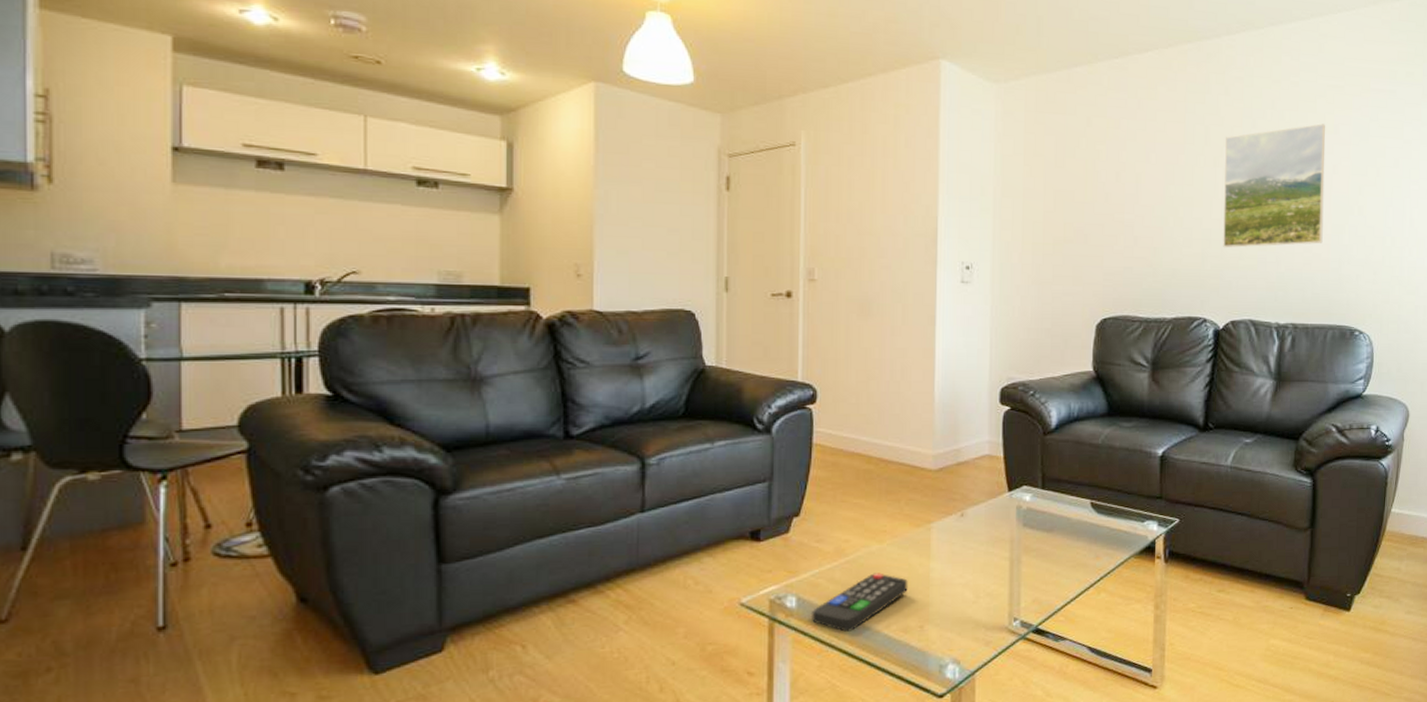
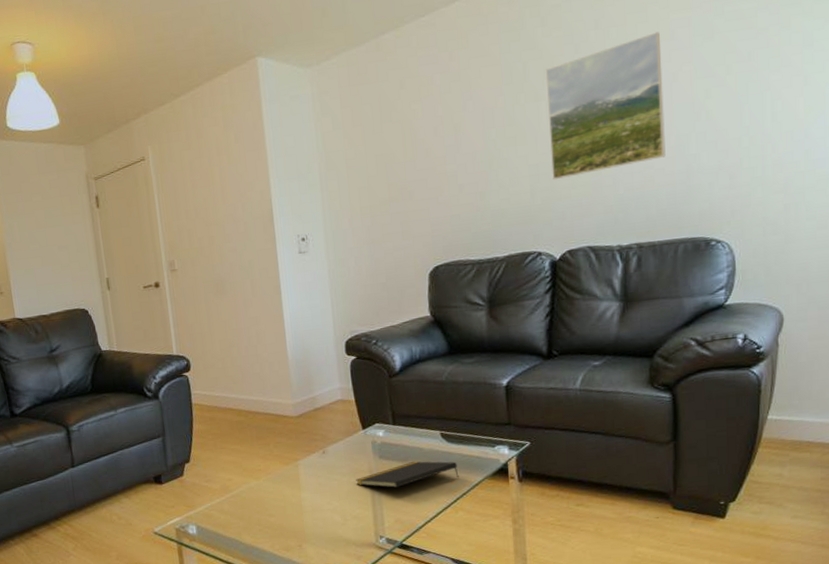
remote control: present [811,573,908,632] -> none [209,503,285,552]
notepad: none [994,533,1105,562] -> present [356,461,459,488]

